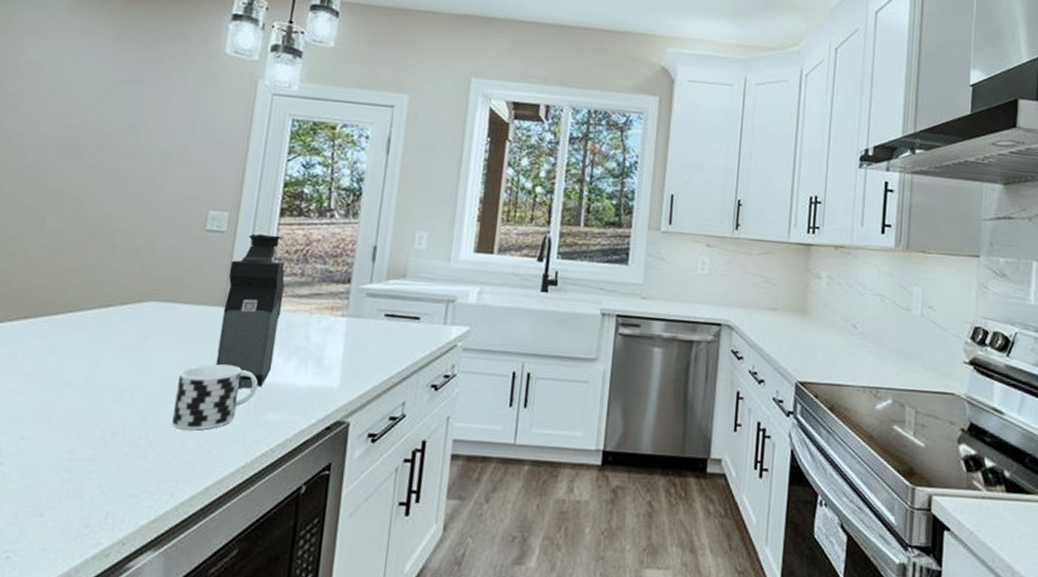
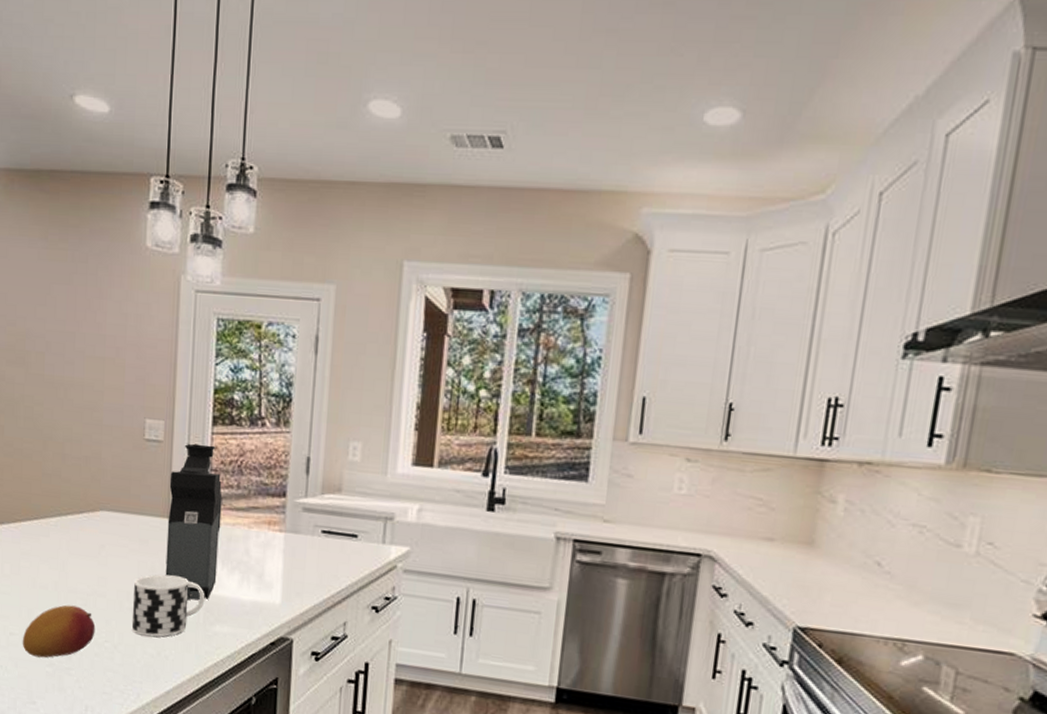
fruit: none [35,402,129,463] -> present [22,605,96,658]

